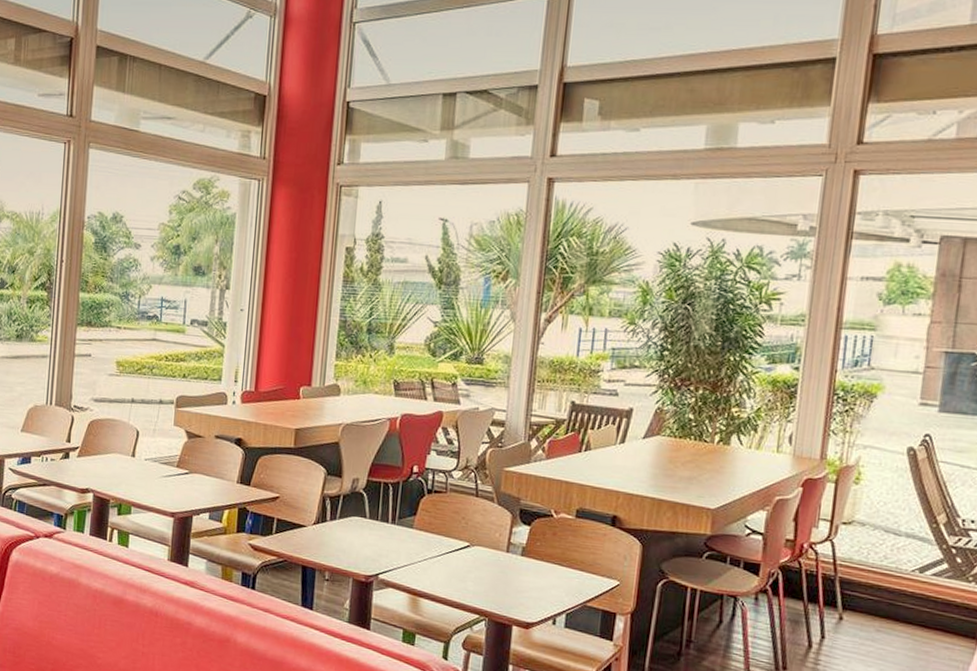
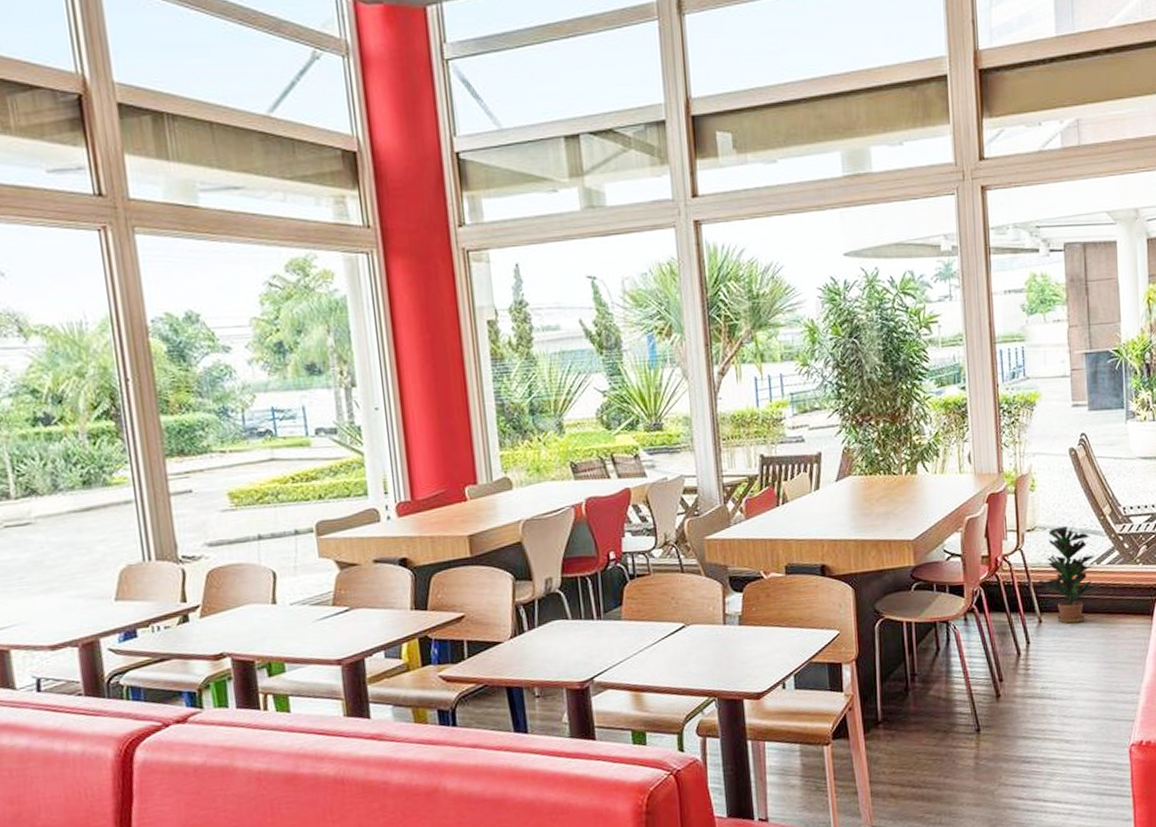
potted plant: none [845,526,920,629] -> present [1037,526,1101,624]

